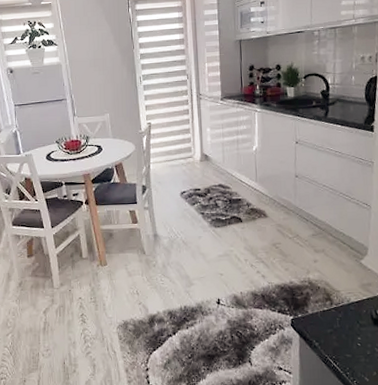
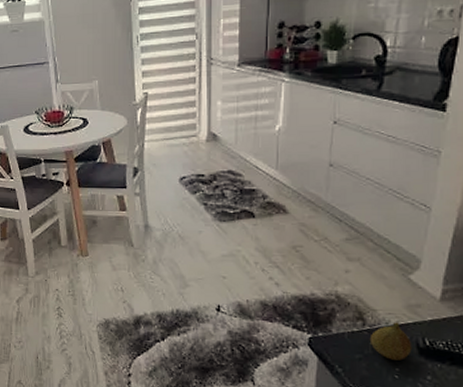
fruit: none [336,299,368,331] -> present [369,322,412,361]

